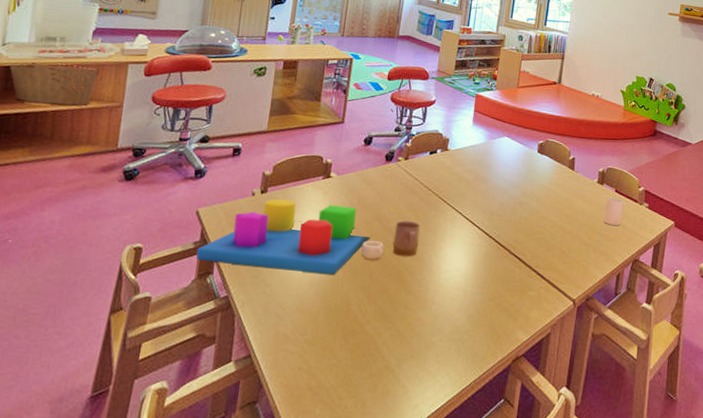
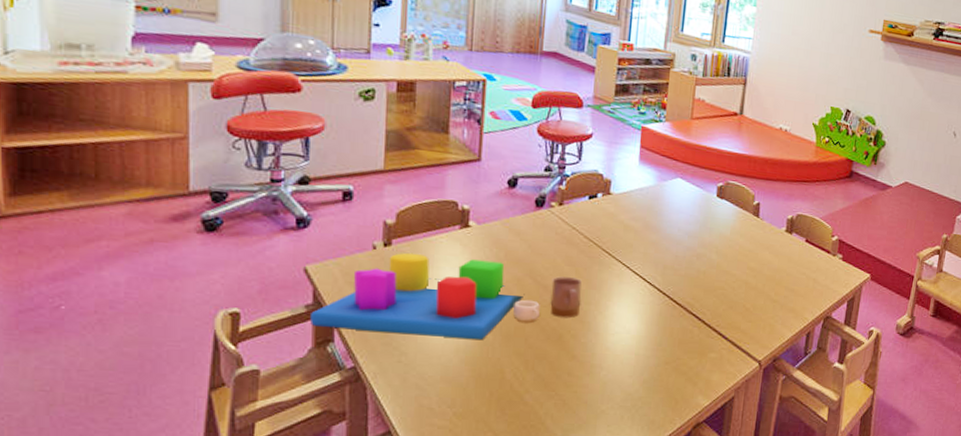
basket: present [9,62,99,106] -> none [18,78,148,137]
cup: present [604,197,624,226] -> none [792,248,816,280]

